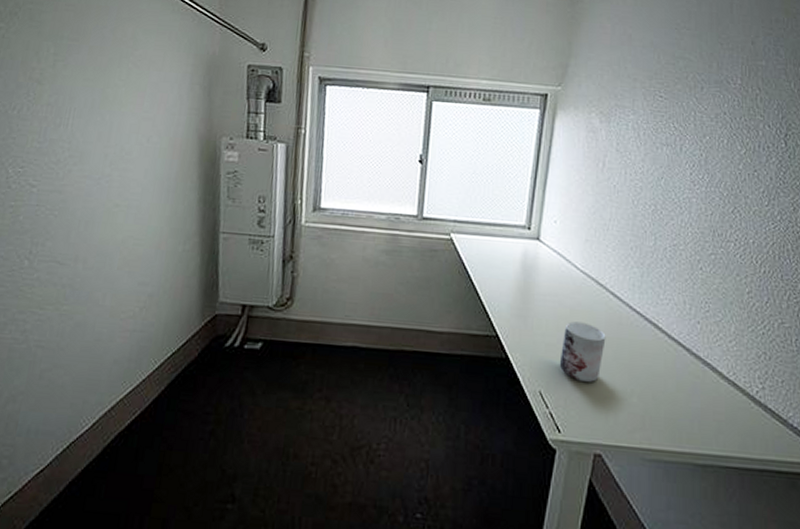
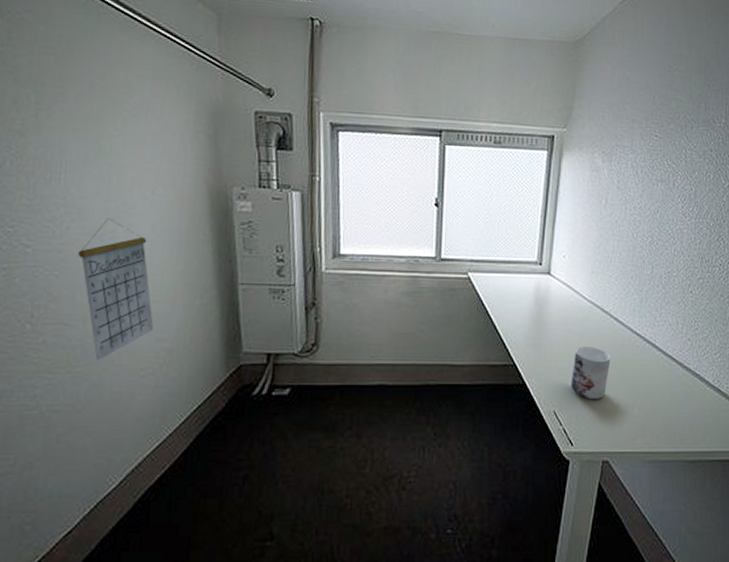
calendar: none [76,162,139,300] -> present [78,218,154,361]

